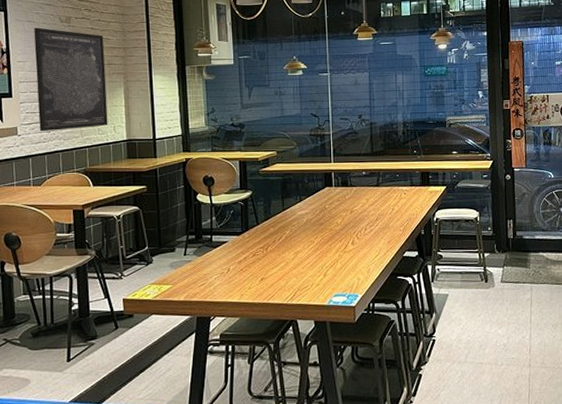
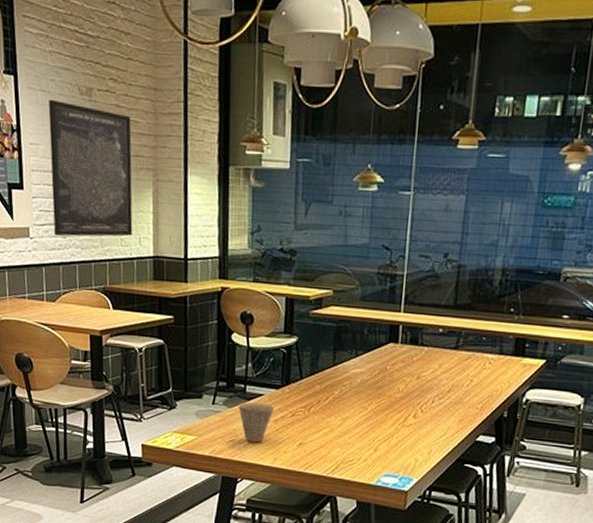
cup: none [207,248,238,284] -> present [238,402,275,443]

